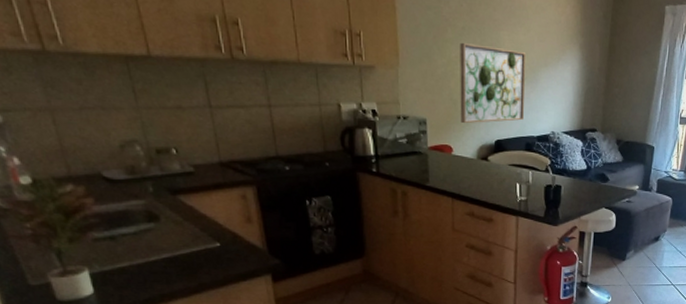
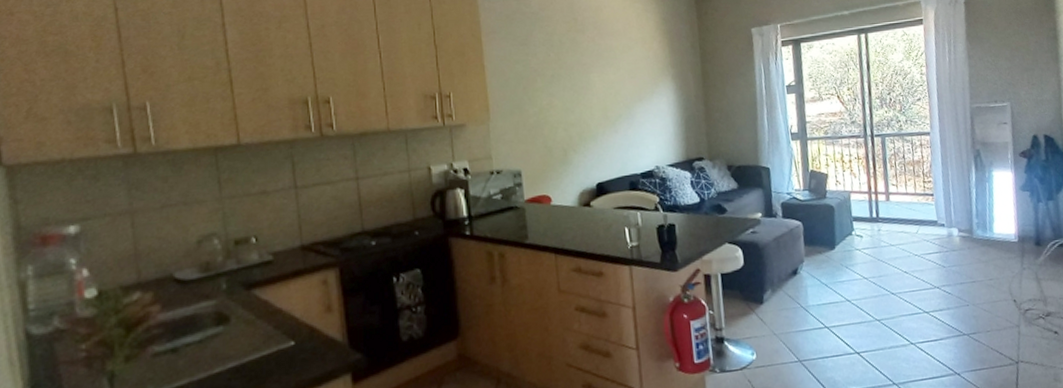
wall art: present [460,43,526,124] -> none [550,89,624,171]

